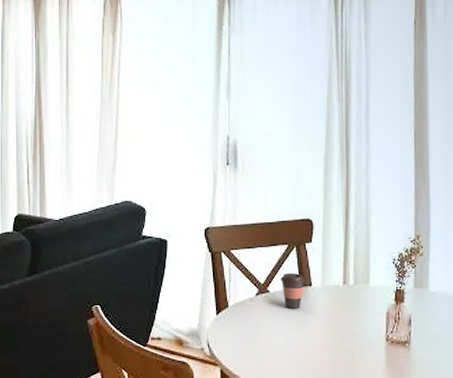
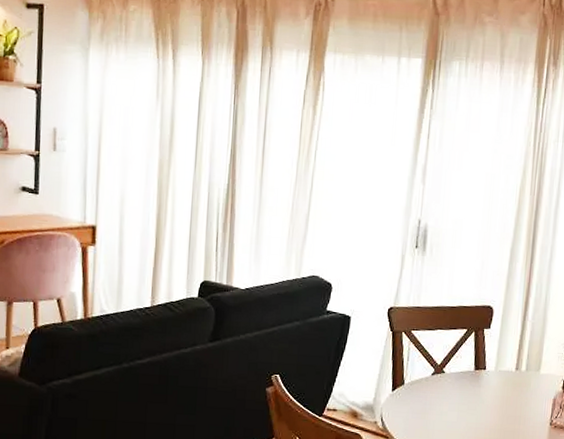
coffee cup: present [280,273,305,309] -> none [456,356,480,390]

